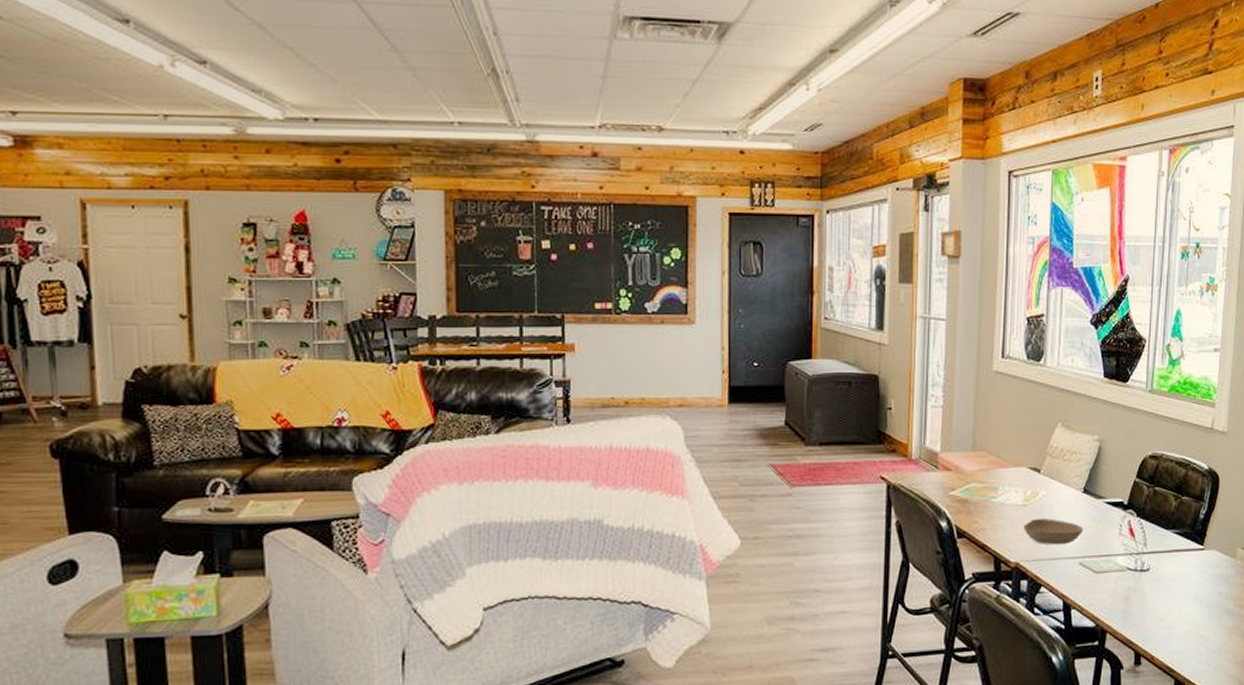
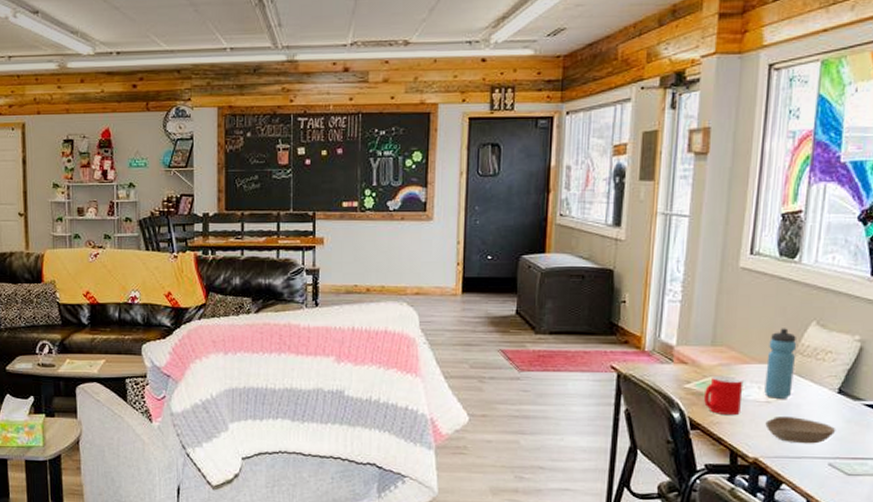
cup: none [969,480,1002,522] -> present [704,375,744,416]
water bottle: none [1021,430,1047,501] -> present [764,328,797,399]

